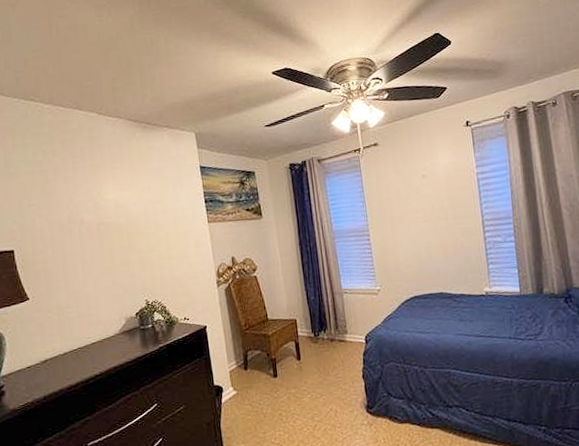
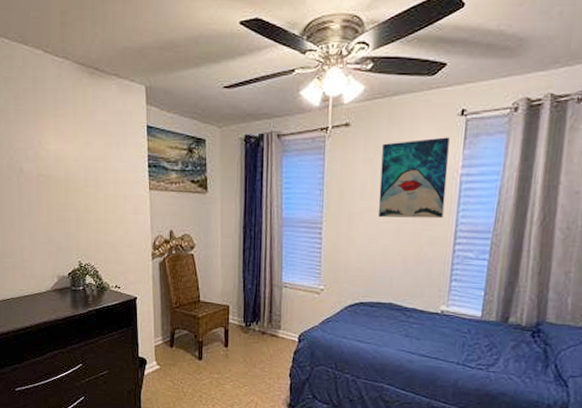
wall art: none [408,144,470,219] -> present [378,137,450,219]

